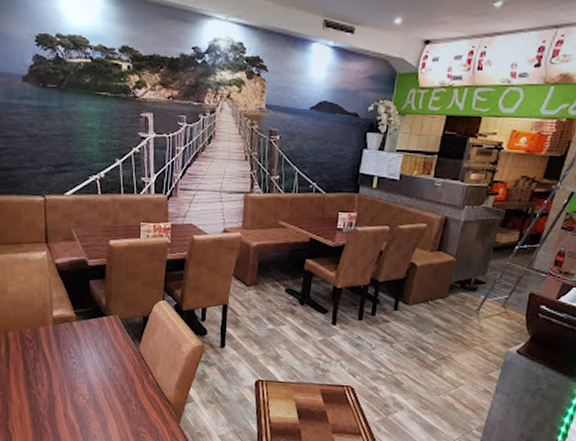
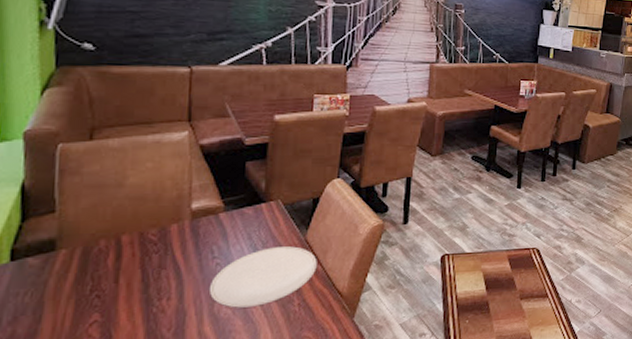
plate: none [70,354,149,401] -> present [210,246,317,308]

